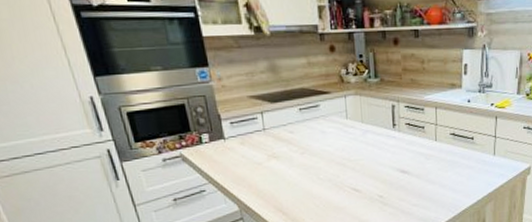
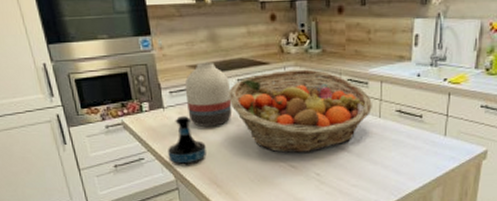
tequila bottle: none [230,146,271,197] -> present [168,116,206,167]
vase: none [245,93,296,156] -> present [184,63,232,127]
fruit basket: none [291,97,429,178] -> present [228,69,372,154]

